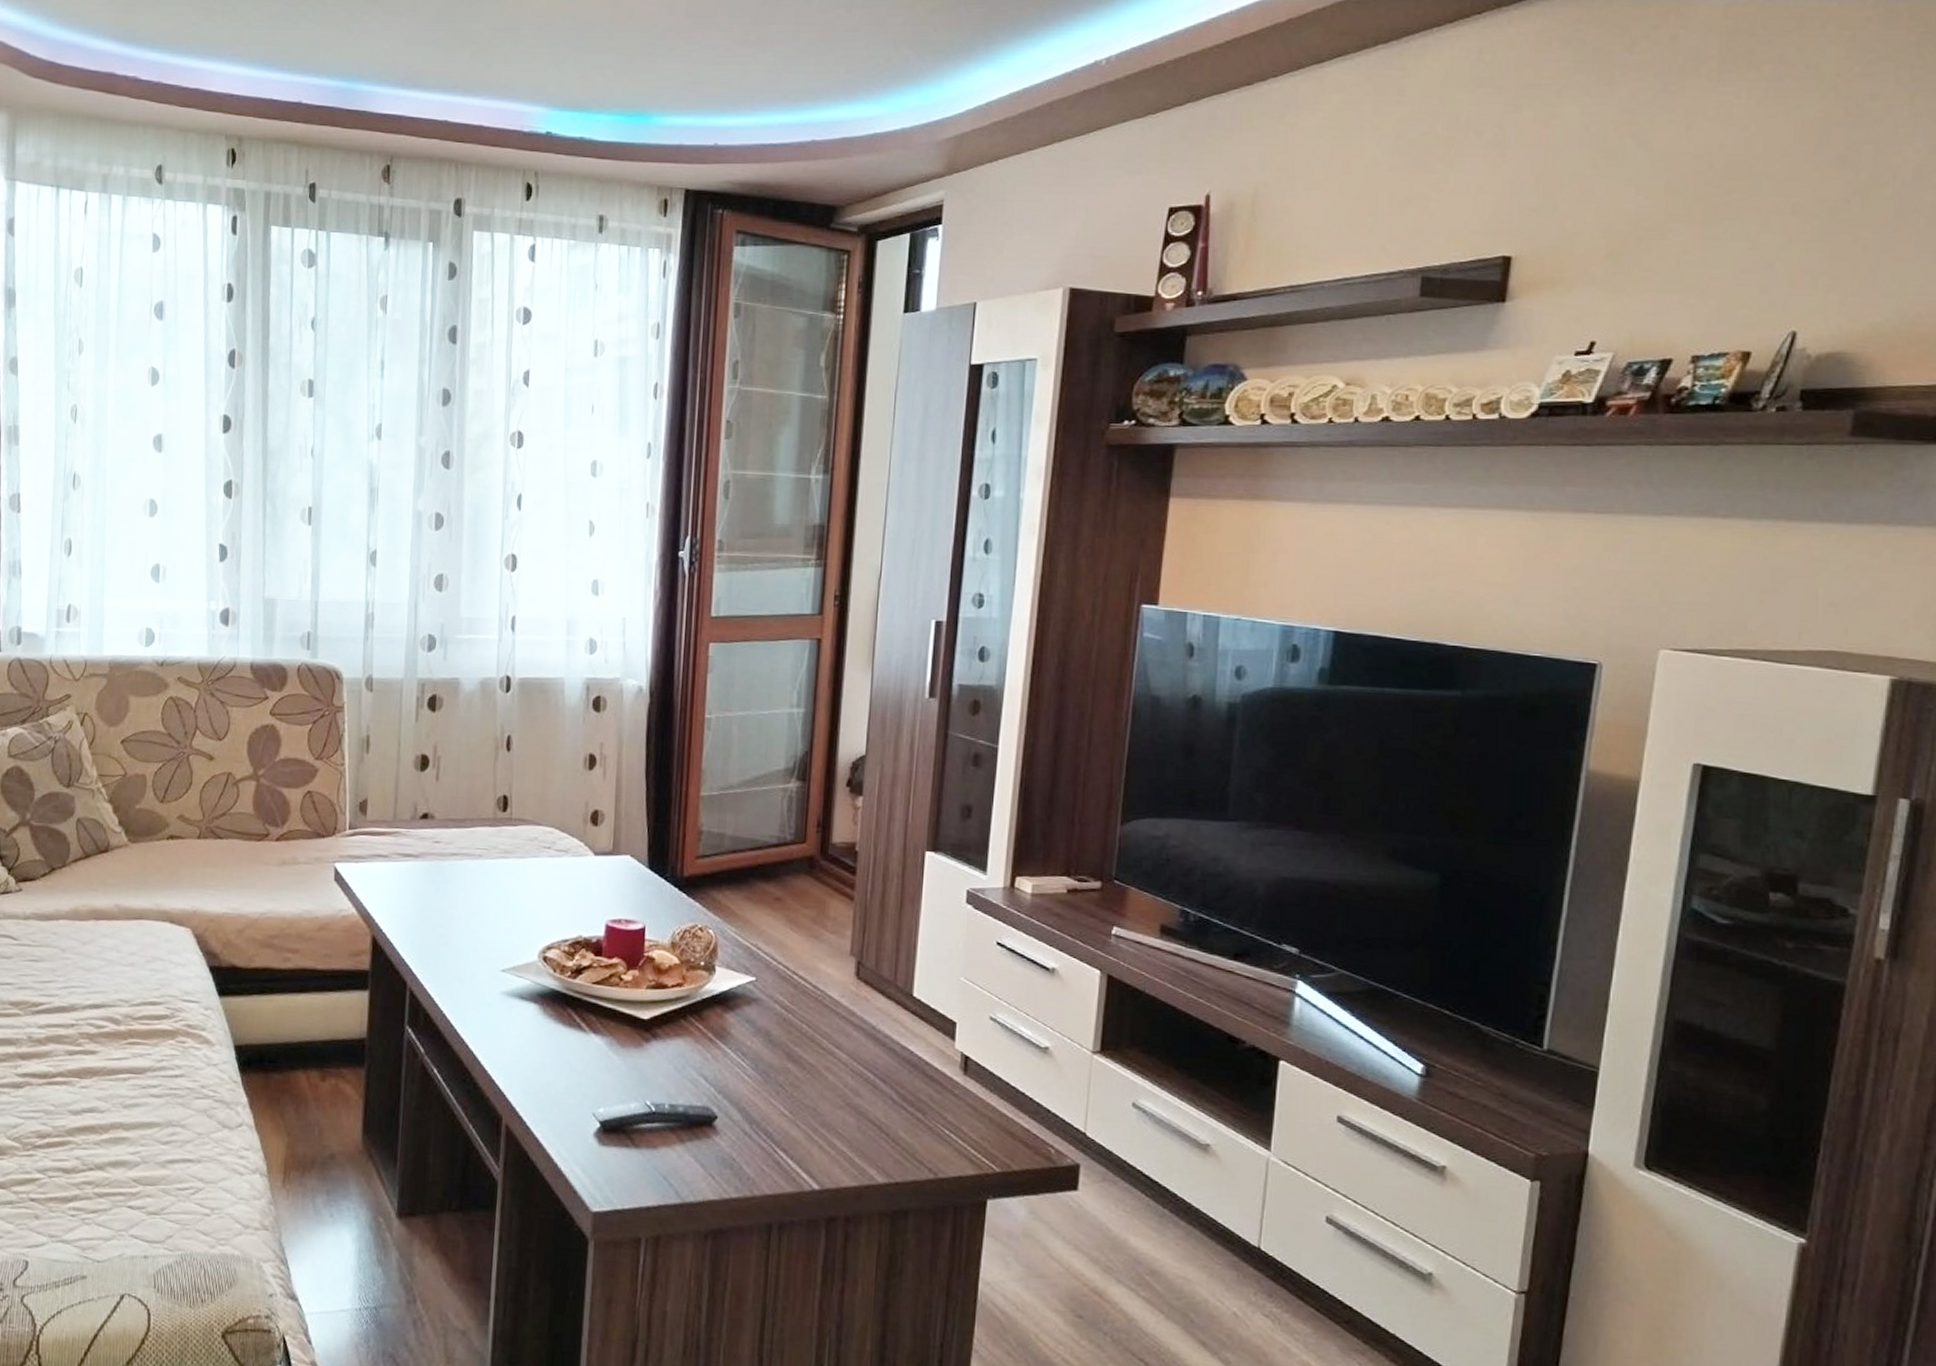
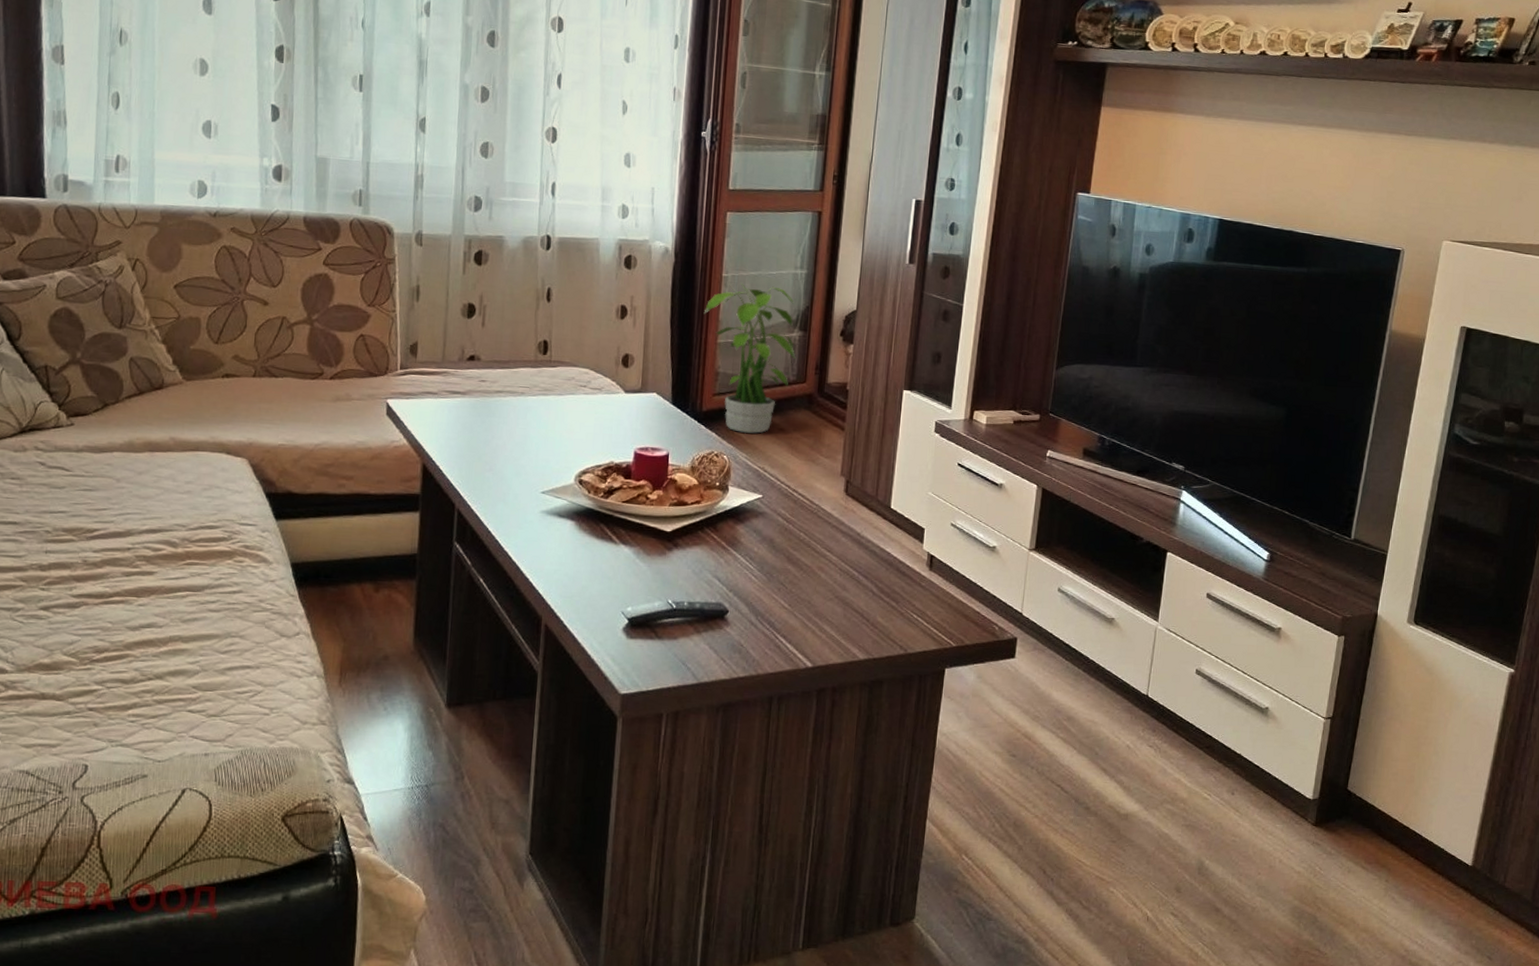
potted plant: none [683,726,793,904] -> present [703,284,796,434]

